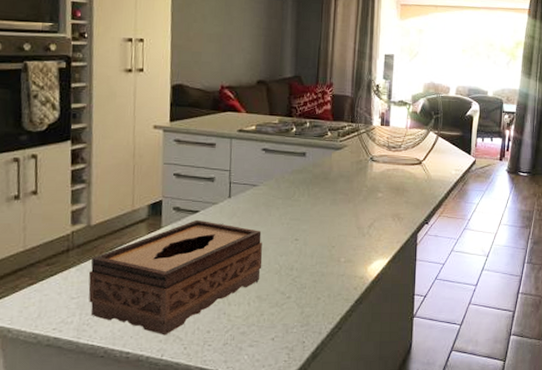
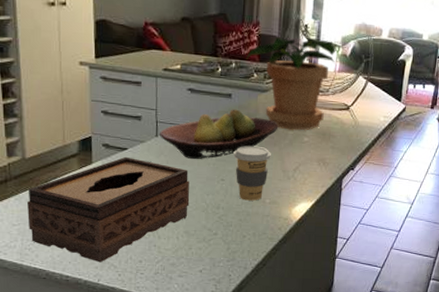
fruit bowl: none [233,167,353,220] -> present [160,109,279,160]
coffee cup: none [308,203,346,260] -> present [233,145,271,201]
potted plant: none [320,96,407,187] -> present [245,37,337,131]

